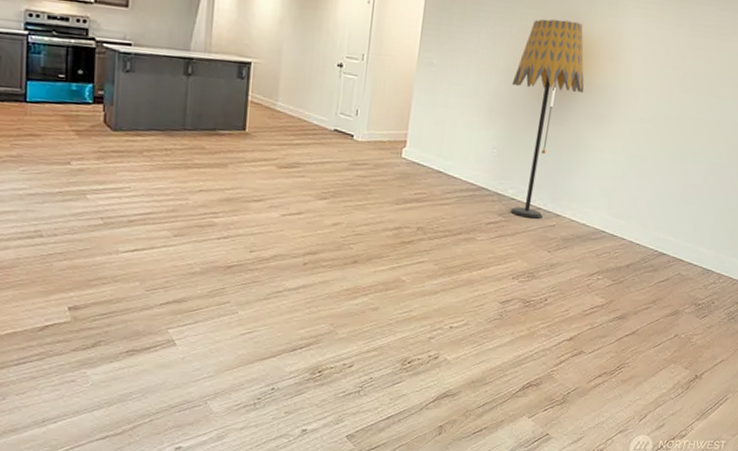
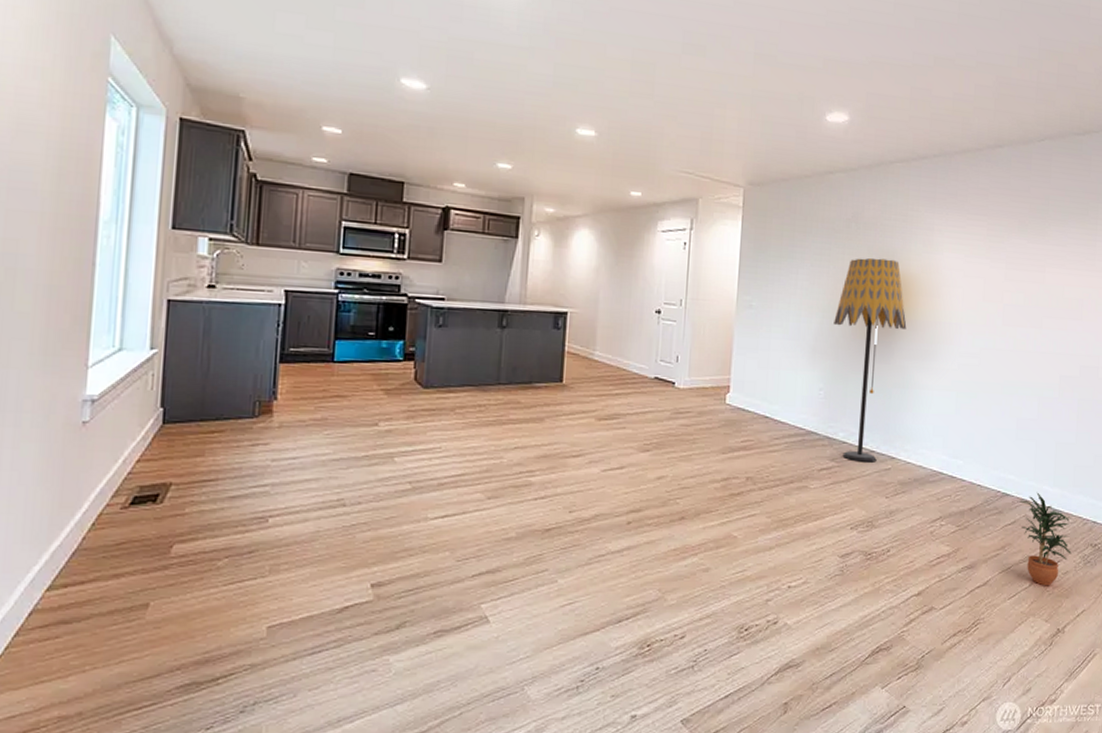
potted plant: none [674,253,720,338] -> present [1019,492,1072,586]

